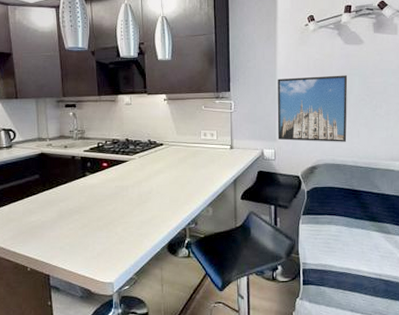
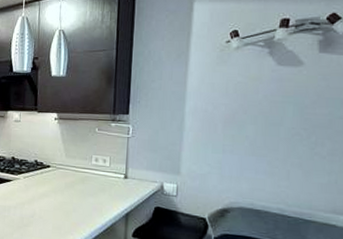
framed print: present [277,75,348,142] -> none [182,102,279,184]

